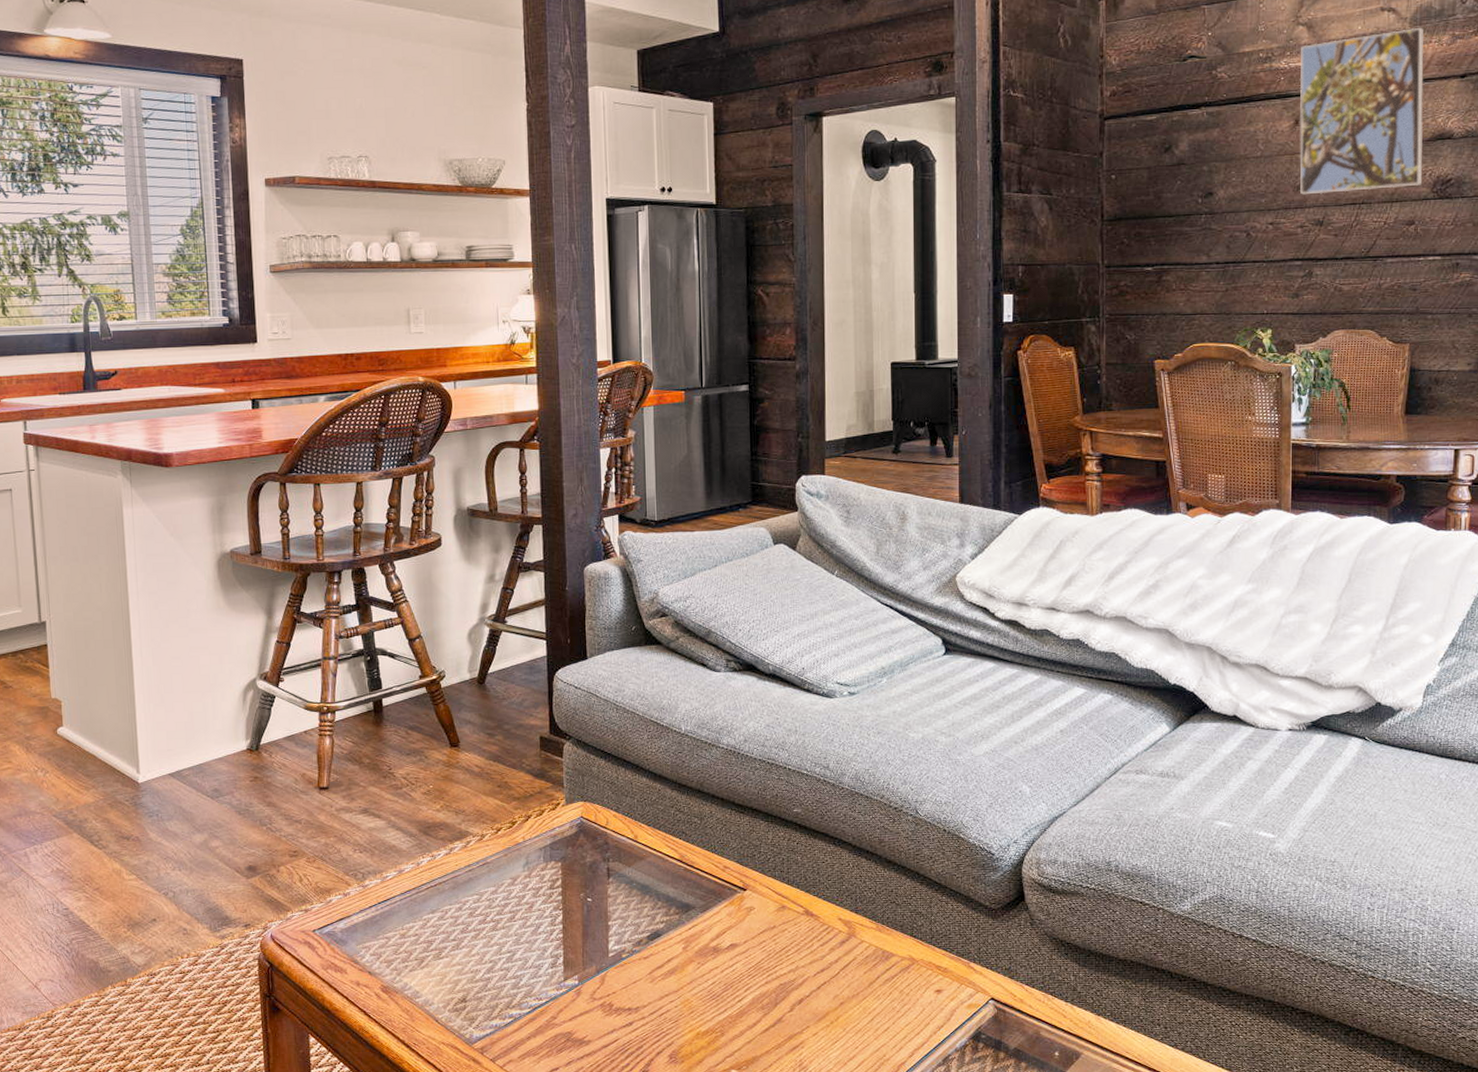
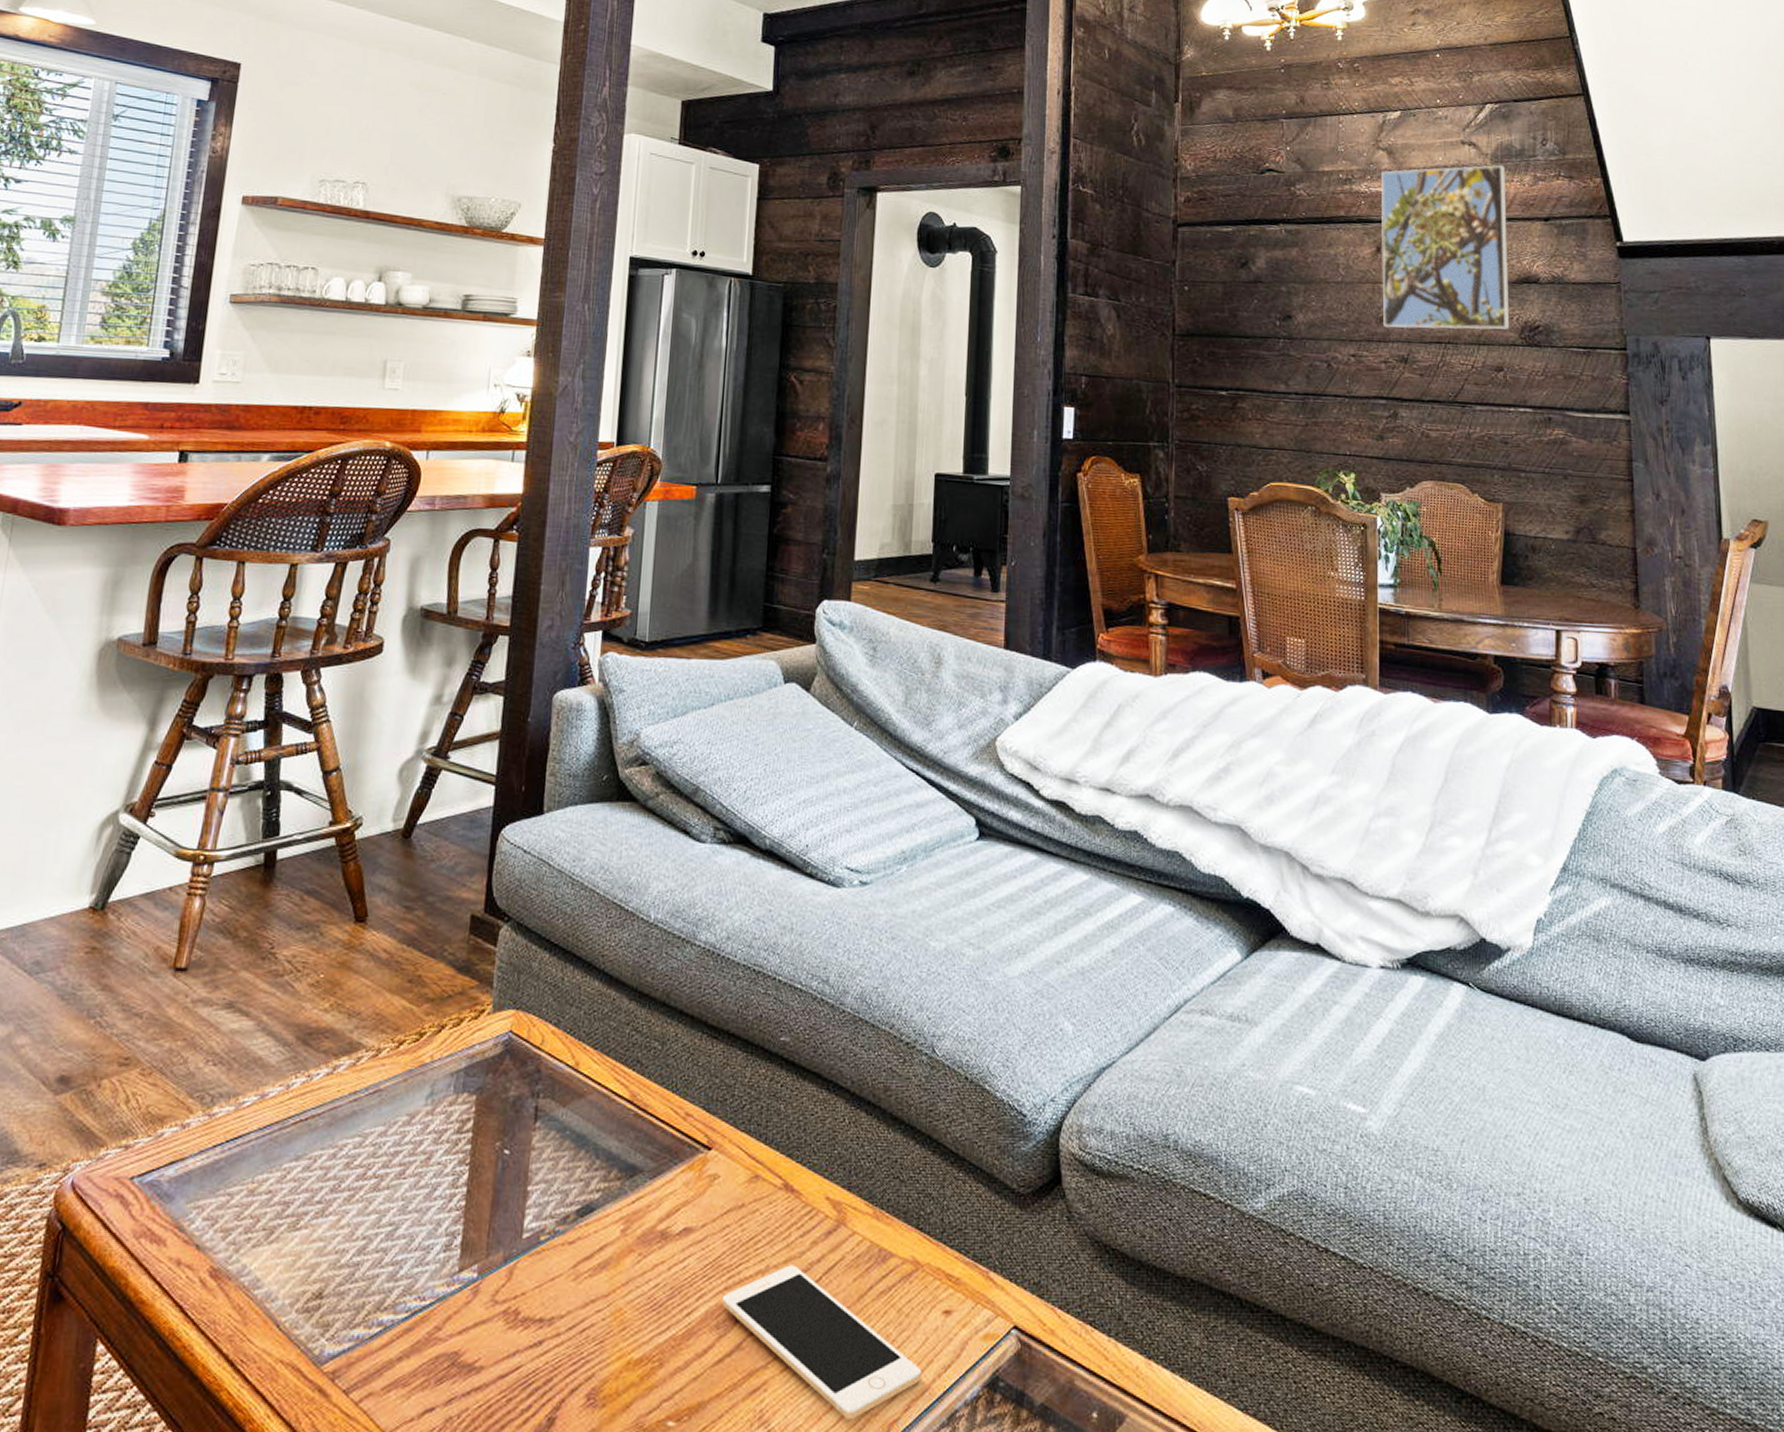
cell phone: none [764,965,921,1064] -> present [722,1265,922,1420]

